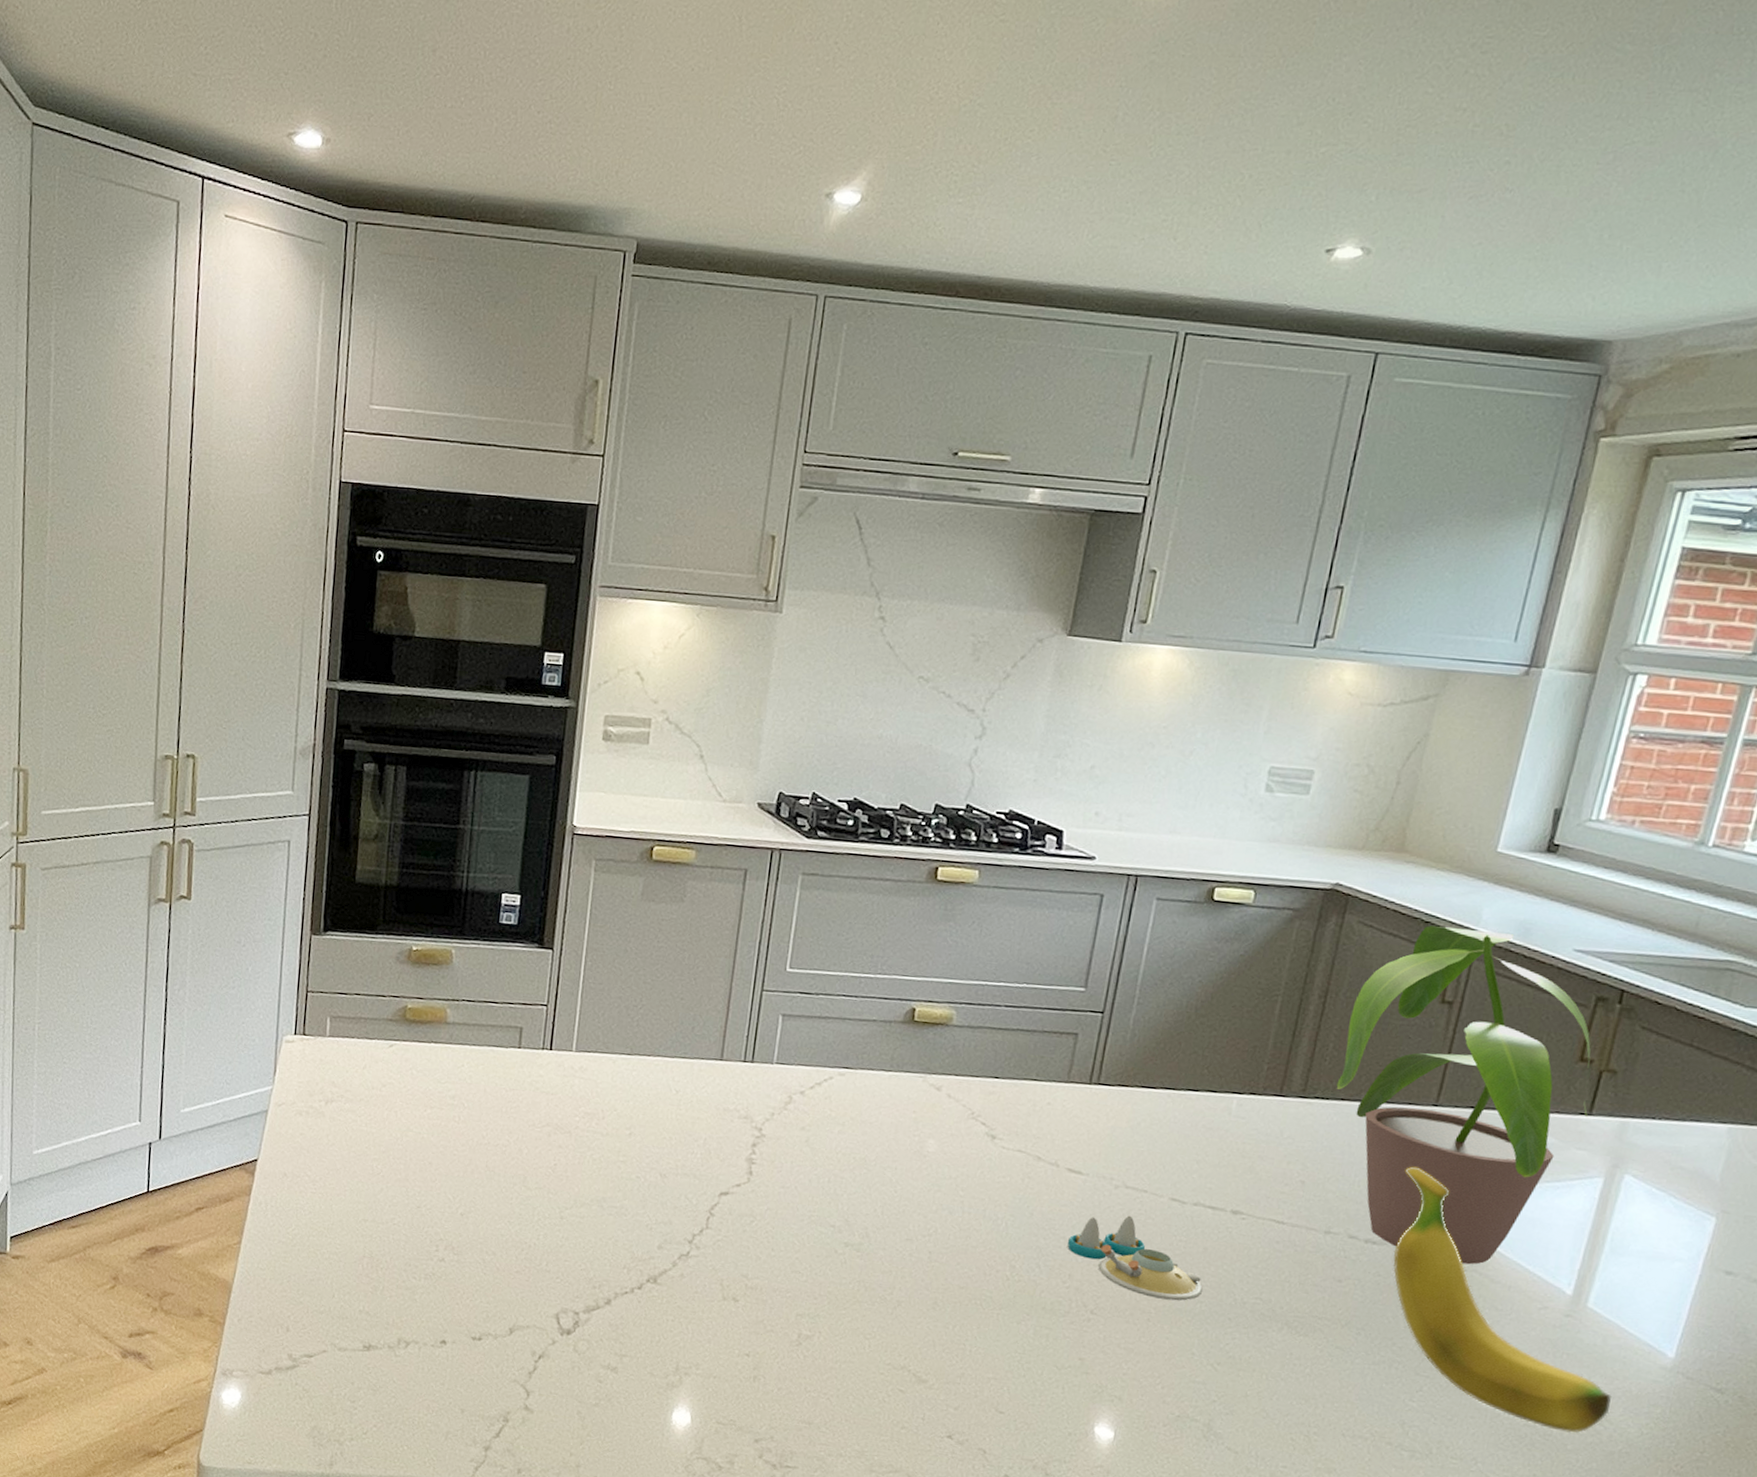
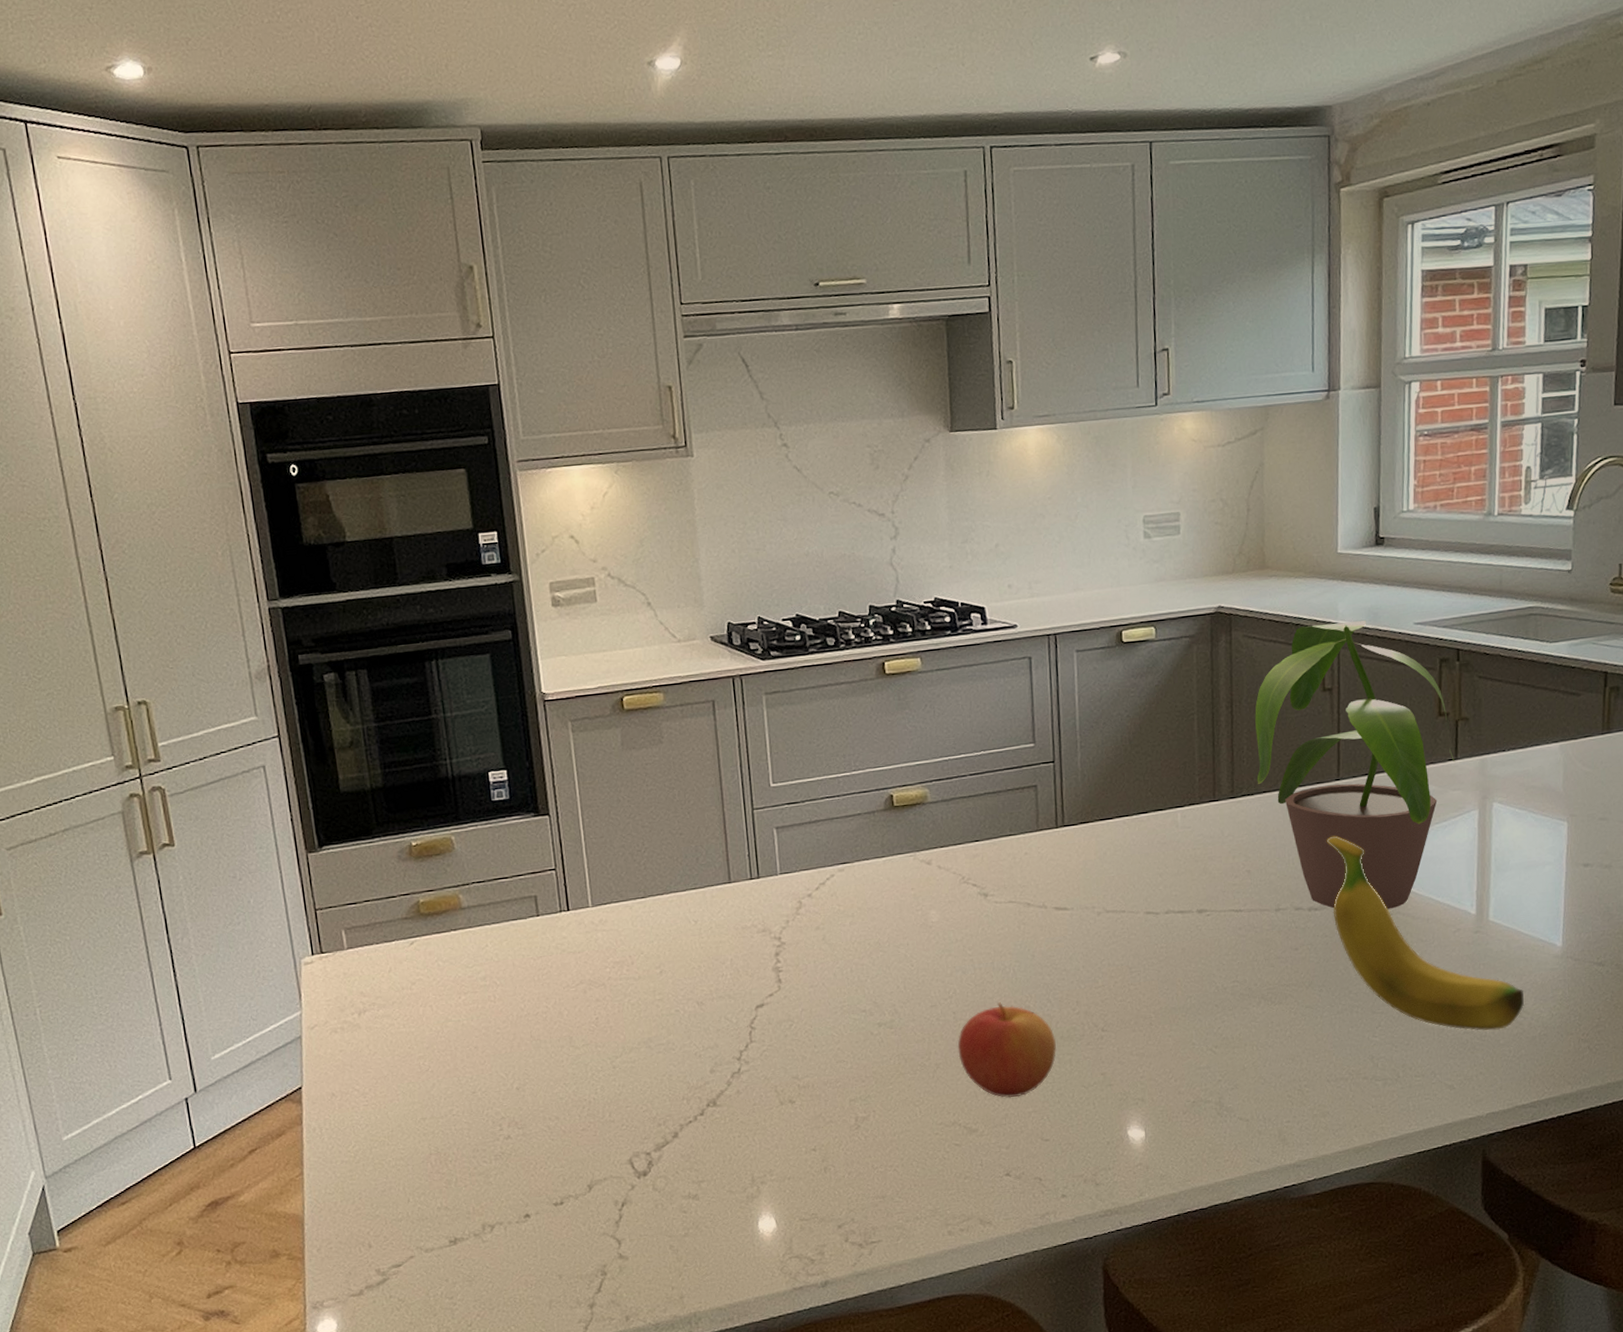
apple: none [924,1254,1036,1359] -> present [957,1002,1056,1098]
salt and pepper shaker set: present [1067,1215,1203,1301] -> none [1068,936,1189,1004]

